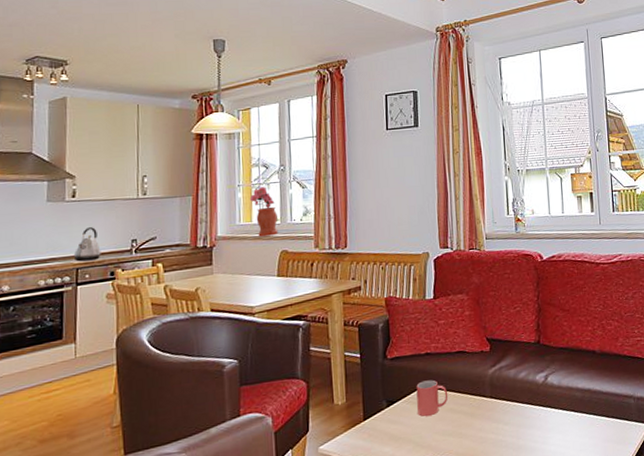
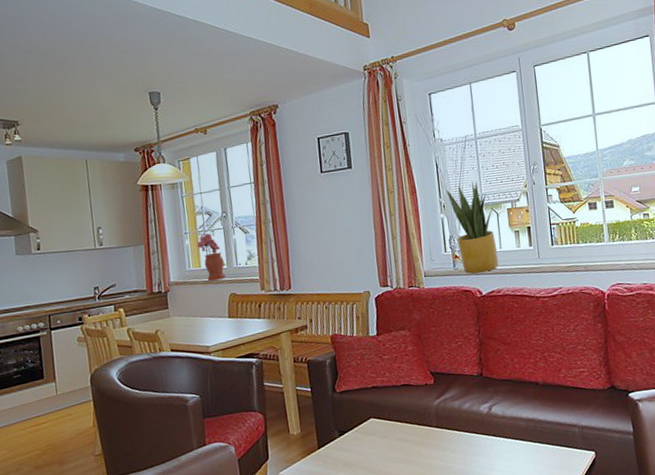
kettle: present [73,227,101,262] -> none [44,277,69,309]
mug: present [416,379,448,417] -> none [365,411,396,445]
planter: none [512,144,561,238] -> present [446,180,499,274]

